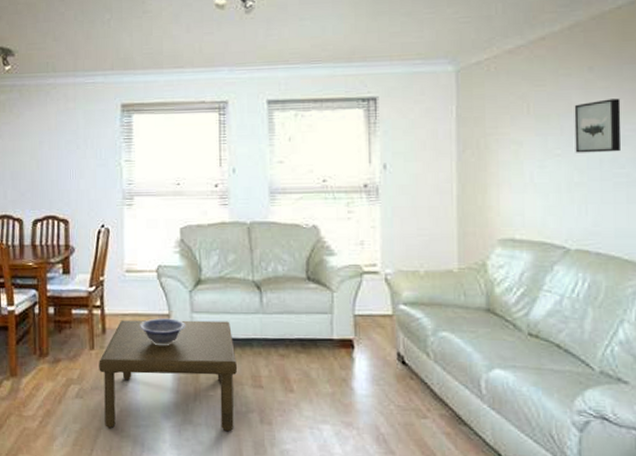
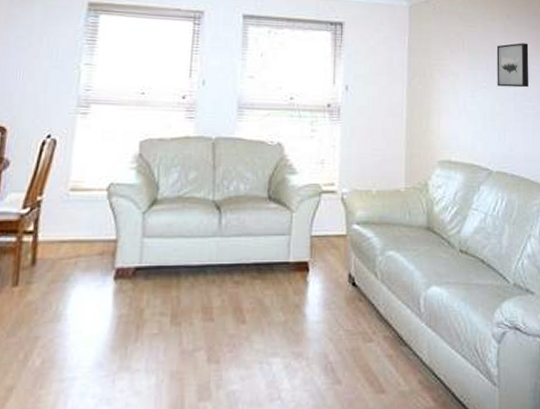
coffee table: present [99,320,238,432] -> none [19,246,189,387]
decorative bowl: present [140,318,185,346] -> none [79,245,134,278]

